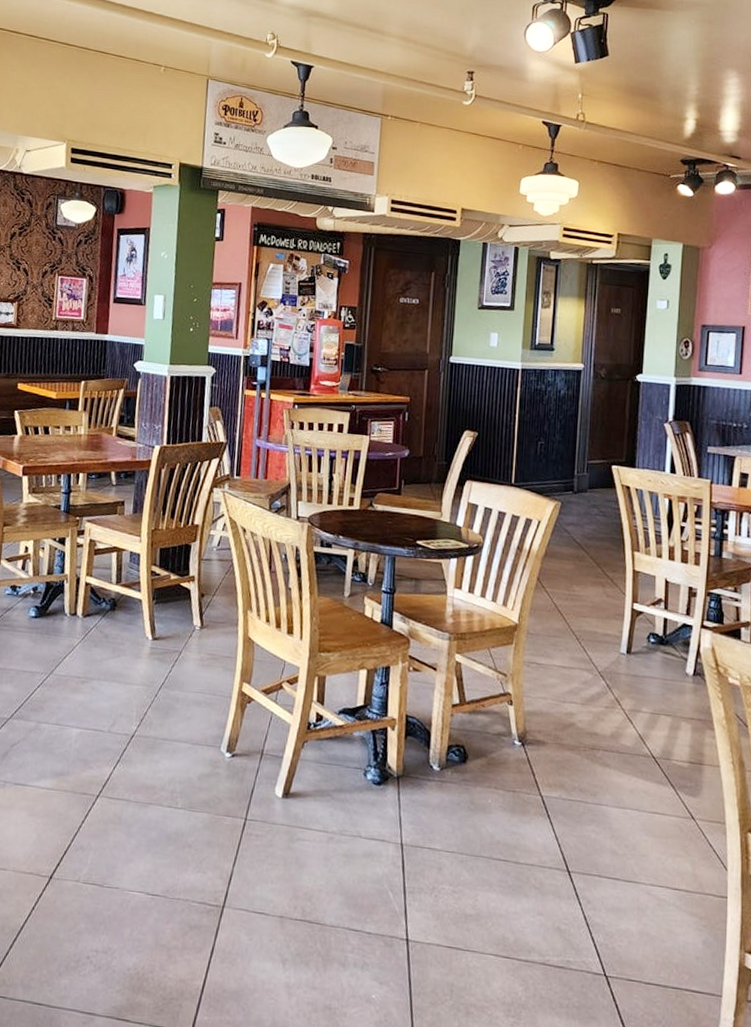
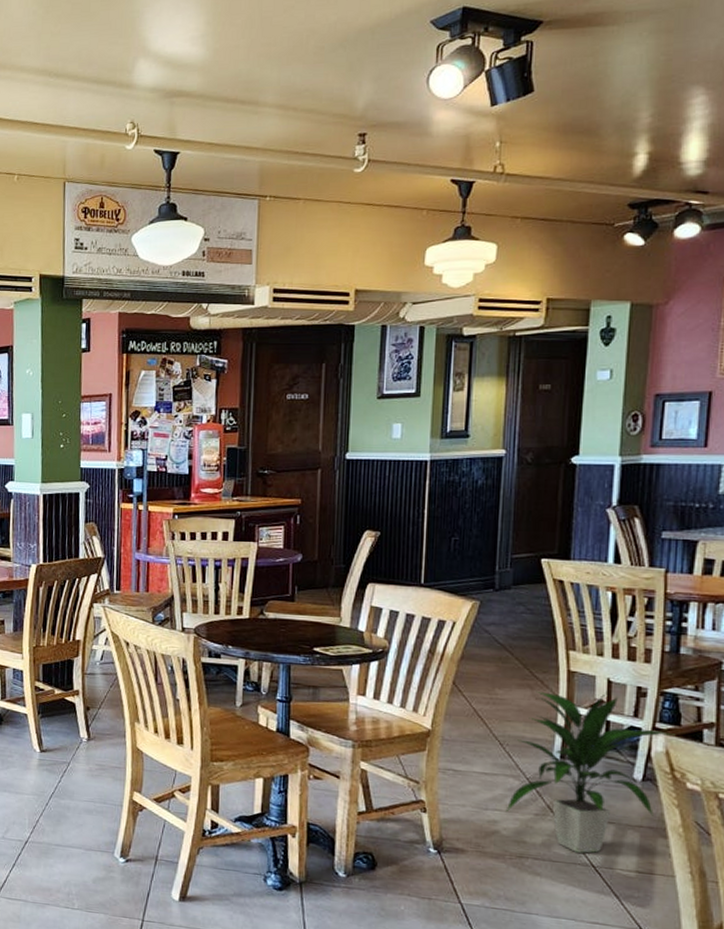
indoor plant: none [580,588,720,745] -> present [505,690,676,854]

